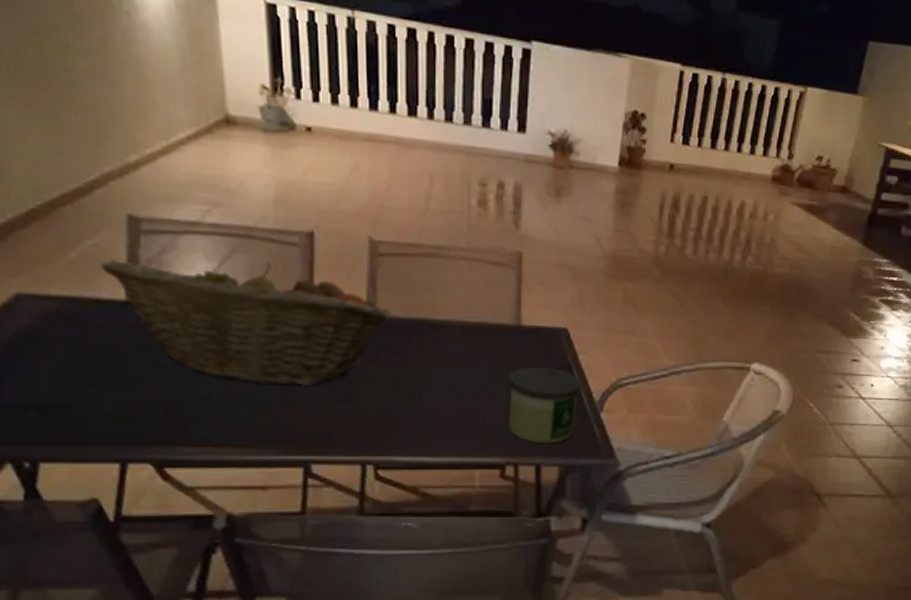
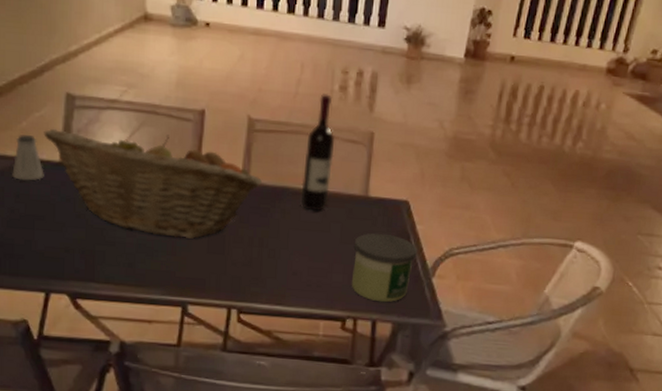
saltshaker: none [60,267,106,326] -> present [12,134,44,181]
wine bottle: none [440,210,477,345] -> present [301,94,335,212]

